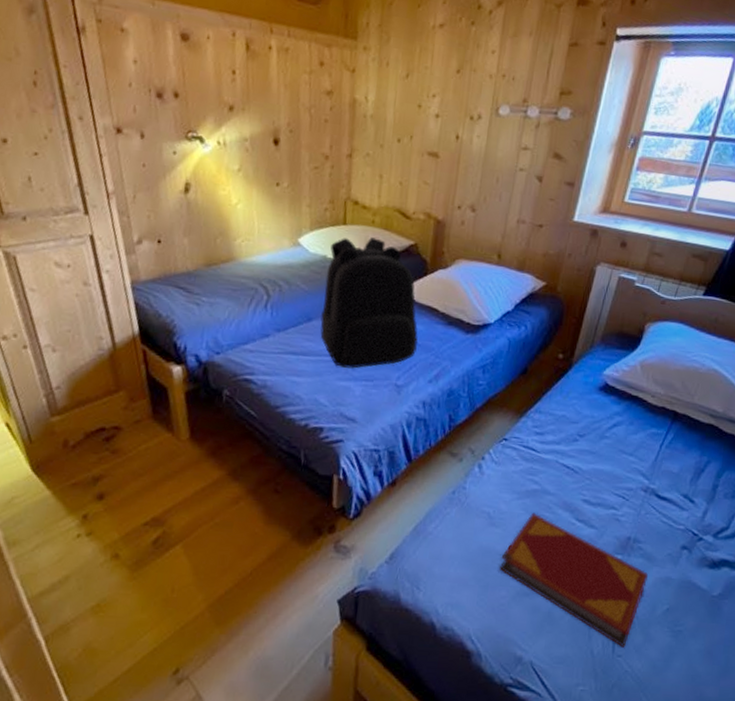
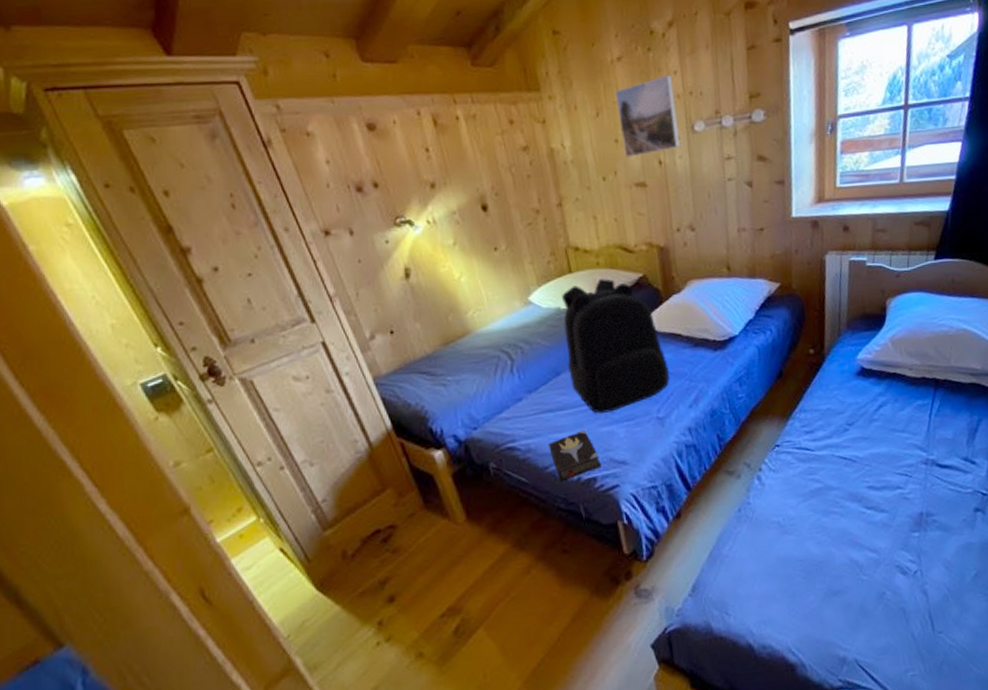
hardback book: none [284,379,331,424] -> present [548,429,602,482]
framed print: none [425,52,489,127] -> present [616,75,681,158]
hardback book: present [500,512,648,648] -> none [801,511,949,623]

